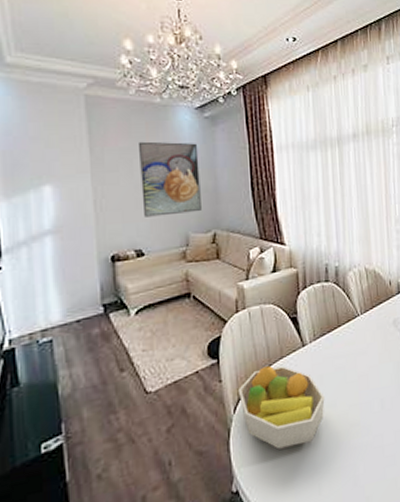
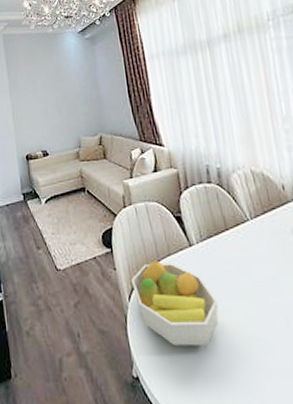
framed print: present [139,141,201,217] -> none [39,61,89,124]

